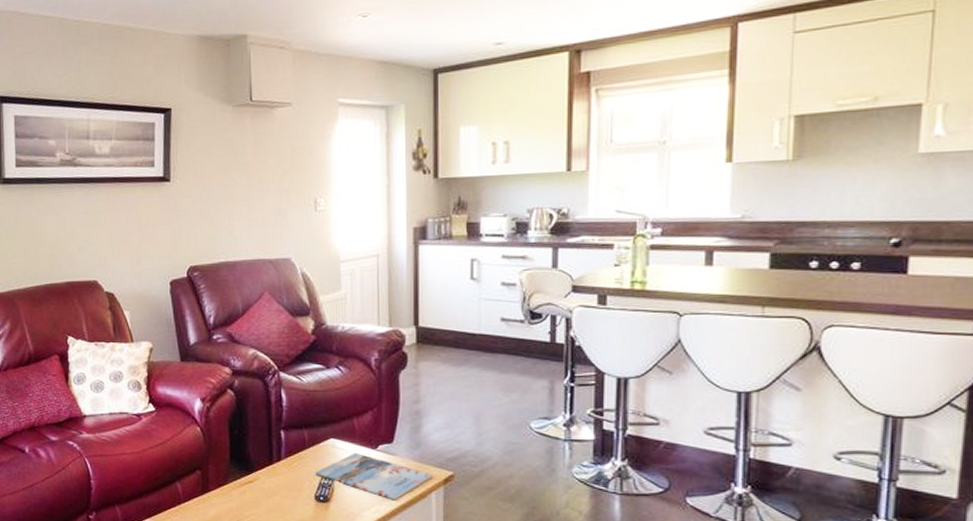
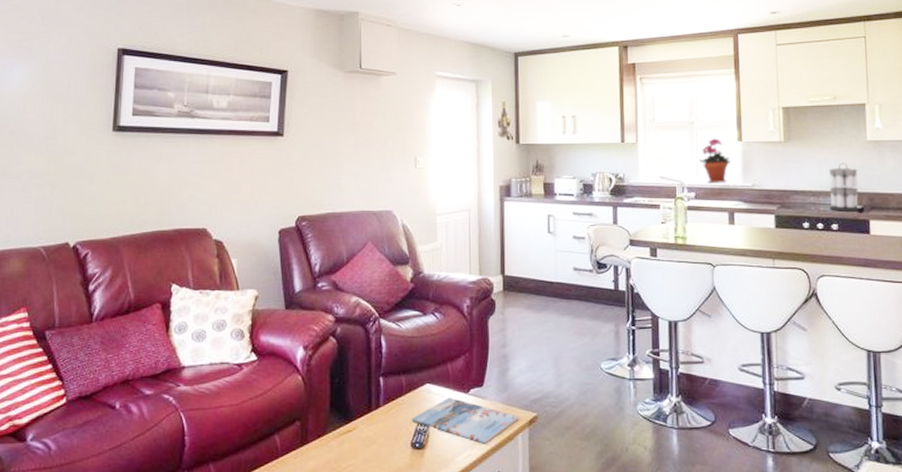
potted plant: none [670,160,715,217] -> present [699,138,731,184]
spice rack: none [850,184,899,247] -> present [829,163,860,211]

